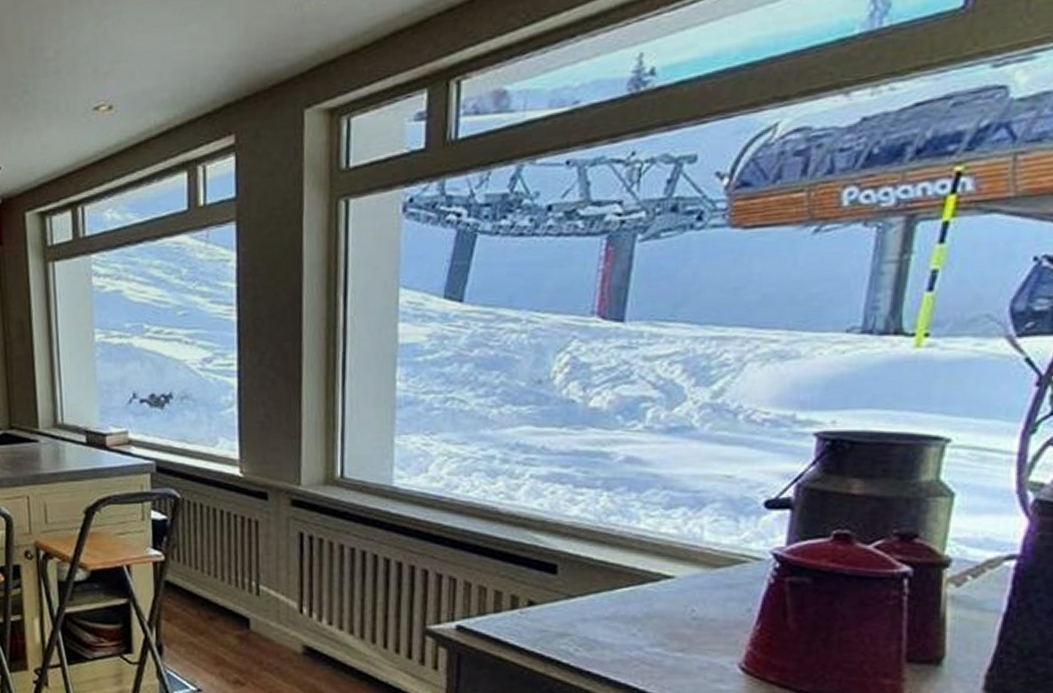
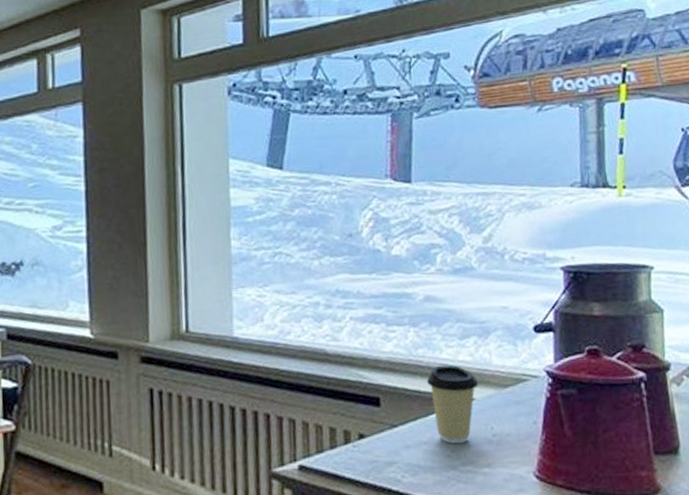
coffee cup: none [616,536,682,623] -> present [426,365,479,444]

